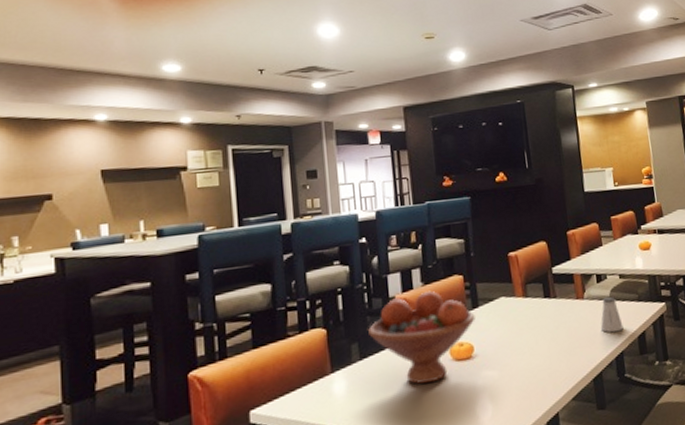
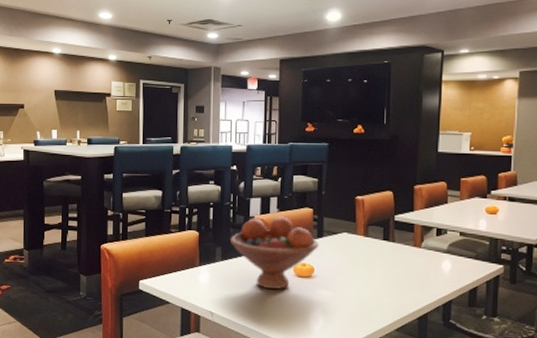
saltshaker: present [600,297,624,333] -> none [433,249,456,283]

